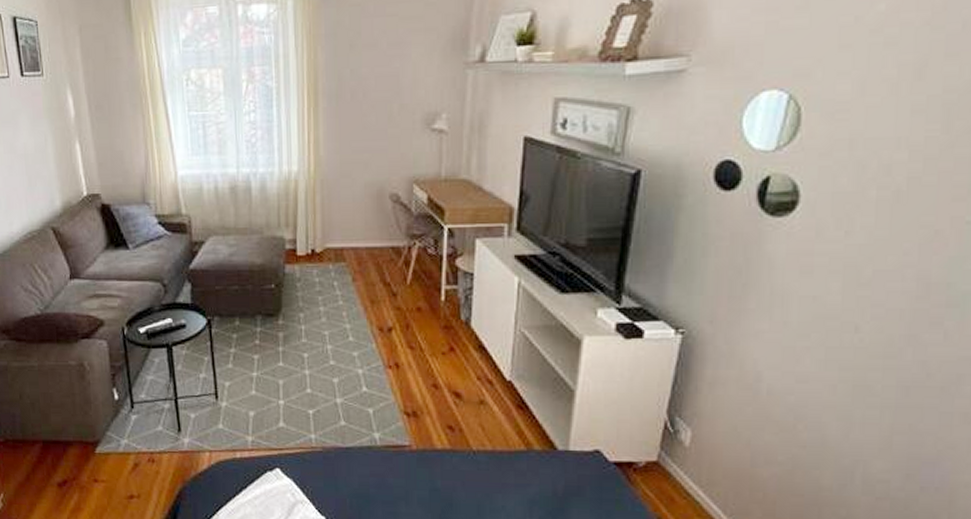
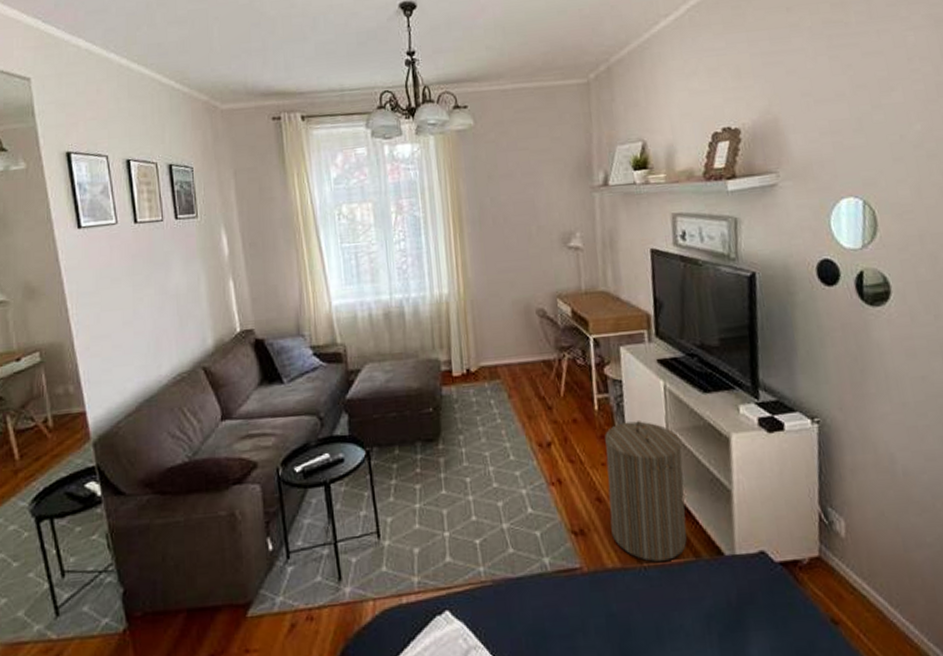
laundry hamper: none [445,315,529,448] -> present [605,421,687,562]

